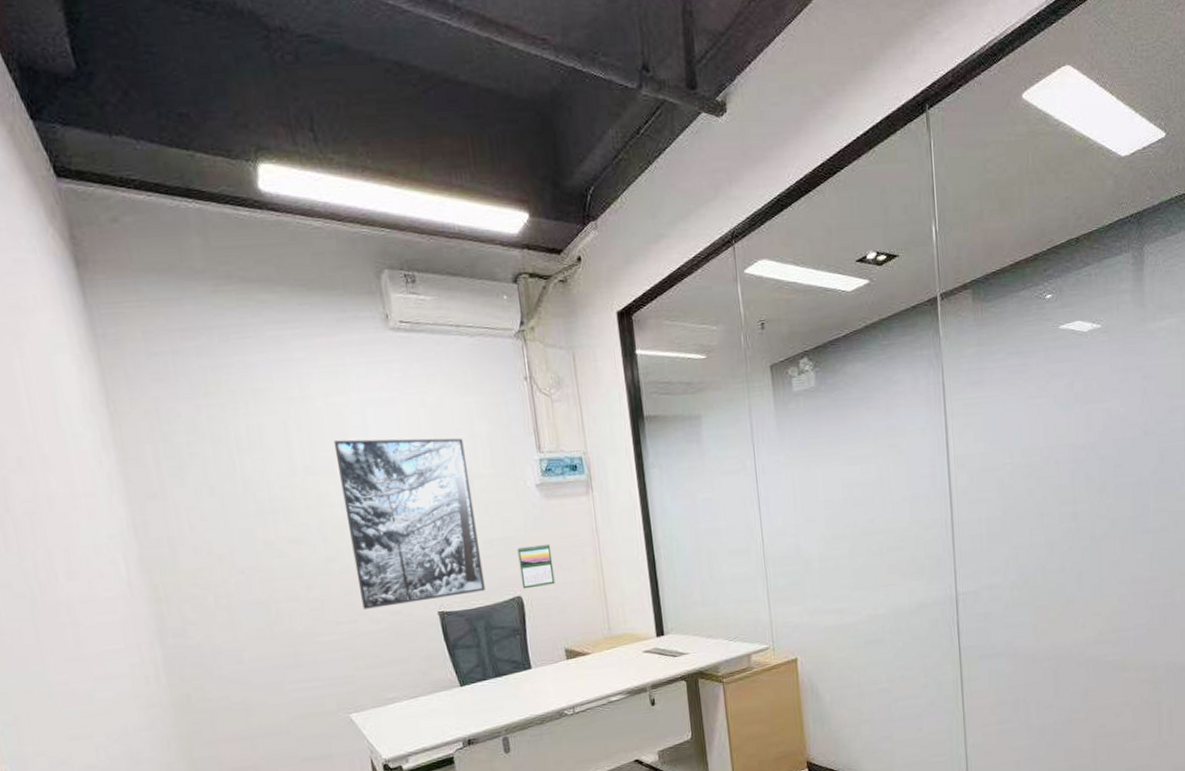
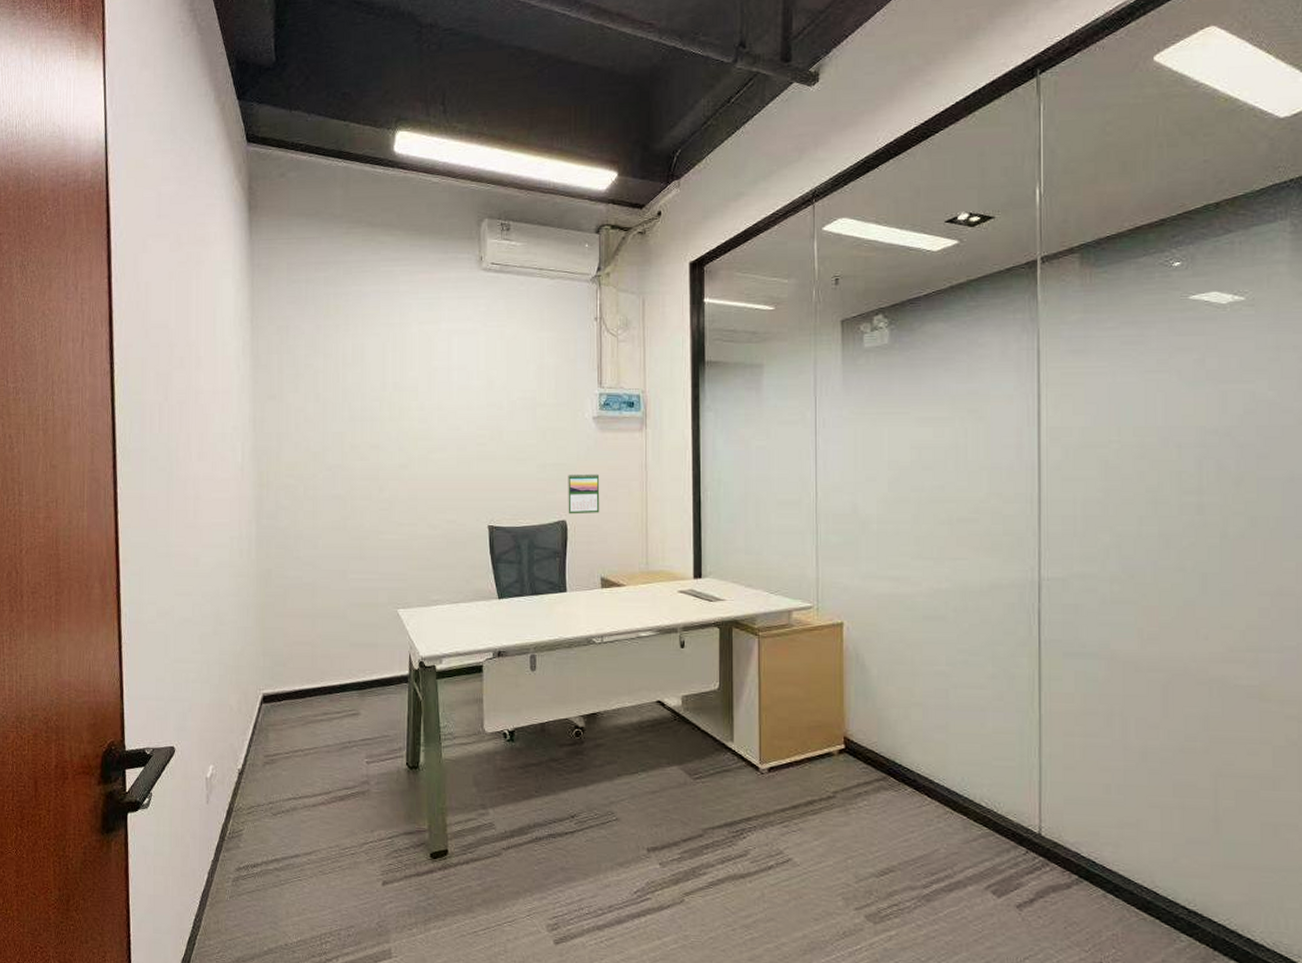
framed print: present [333,438,486,609] -> none [421,362,534,515]

